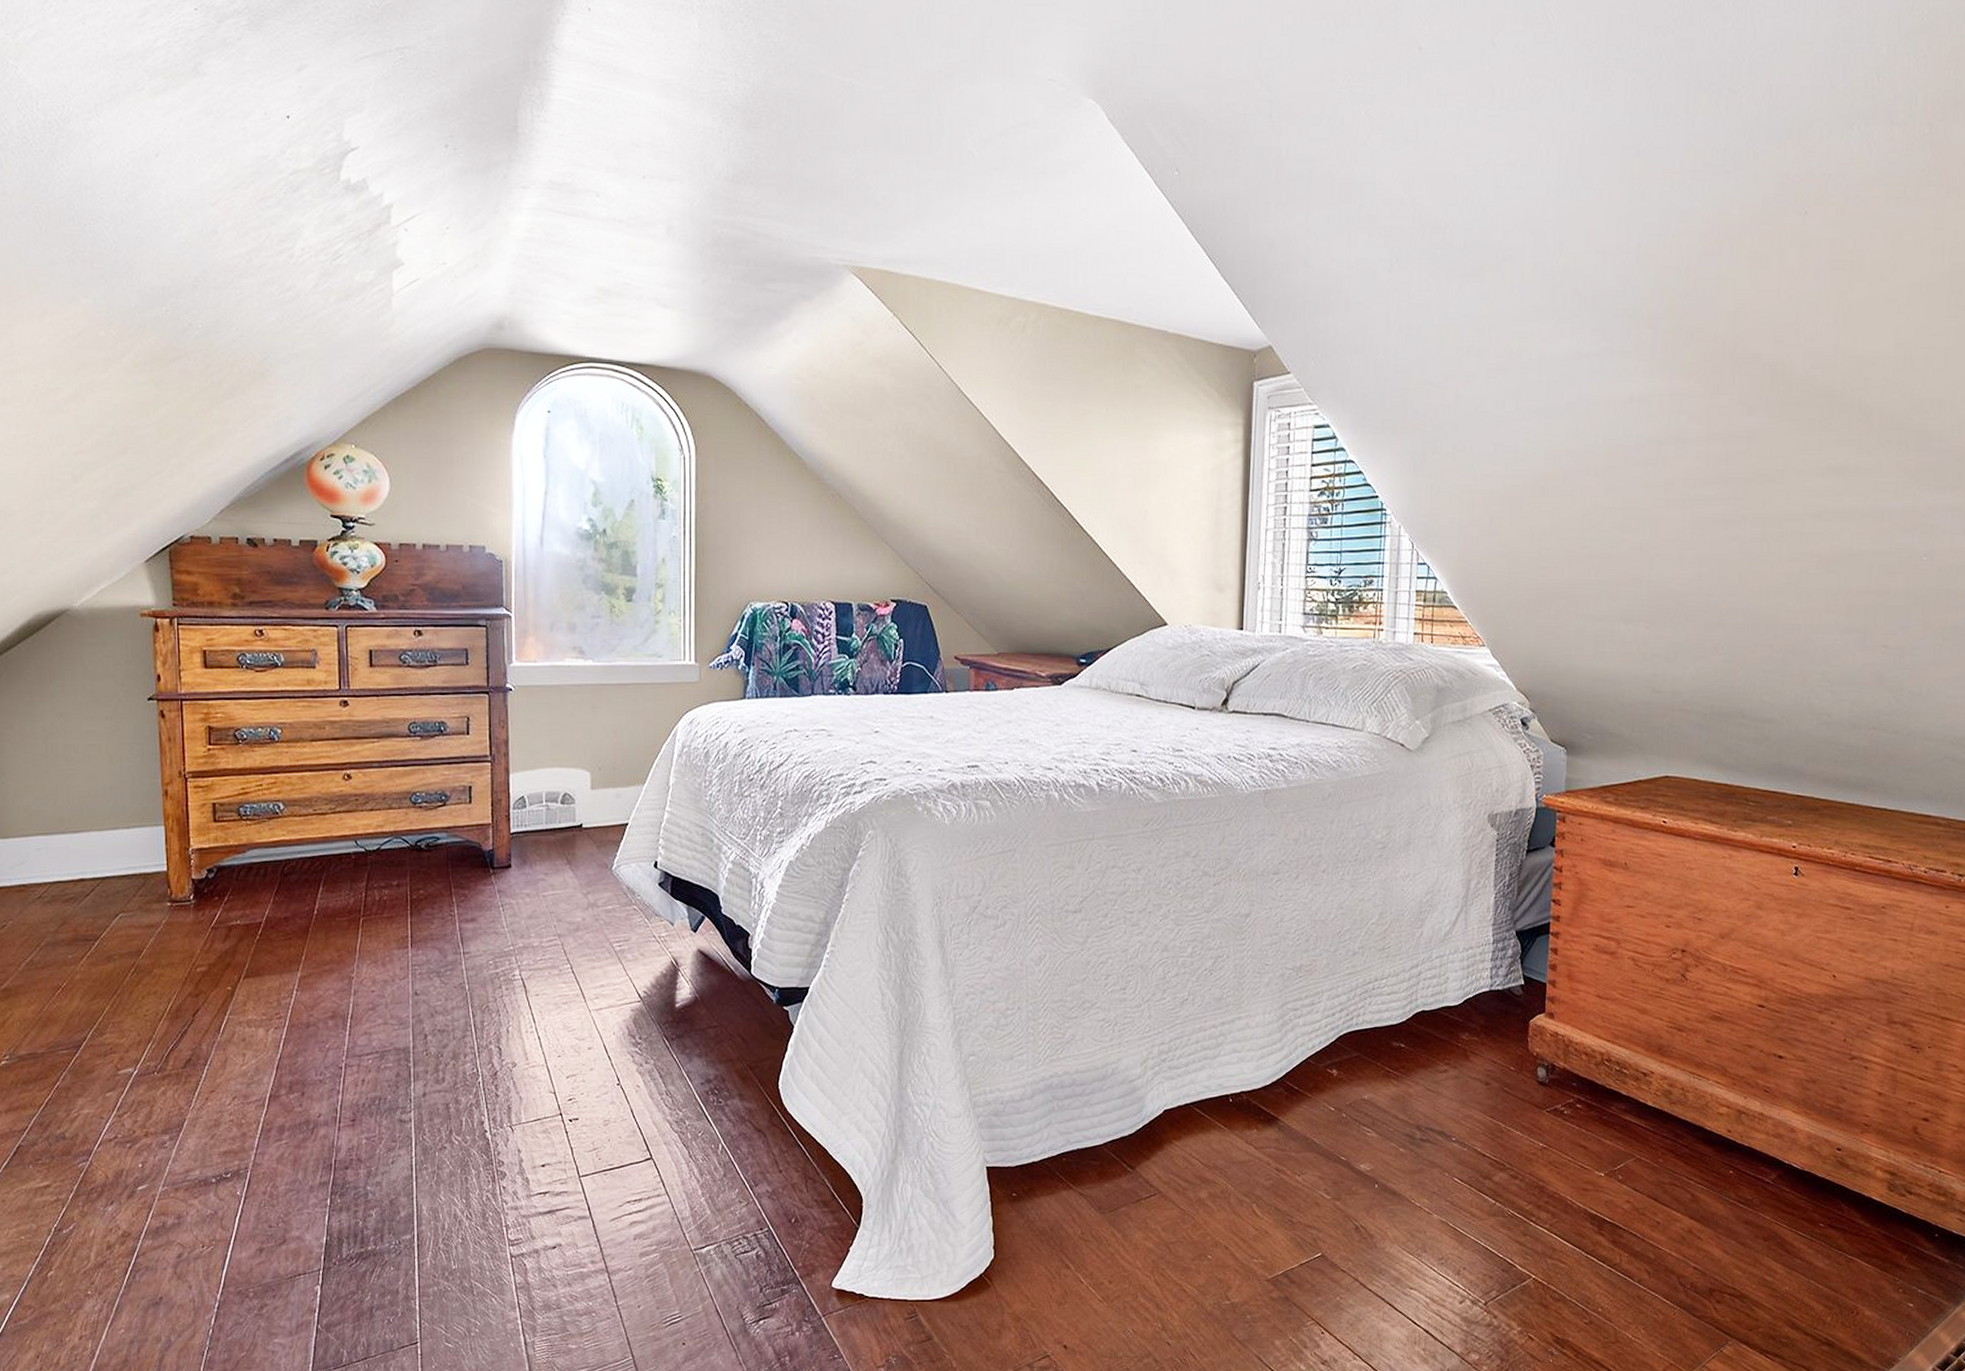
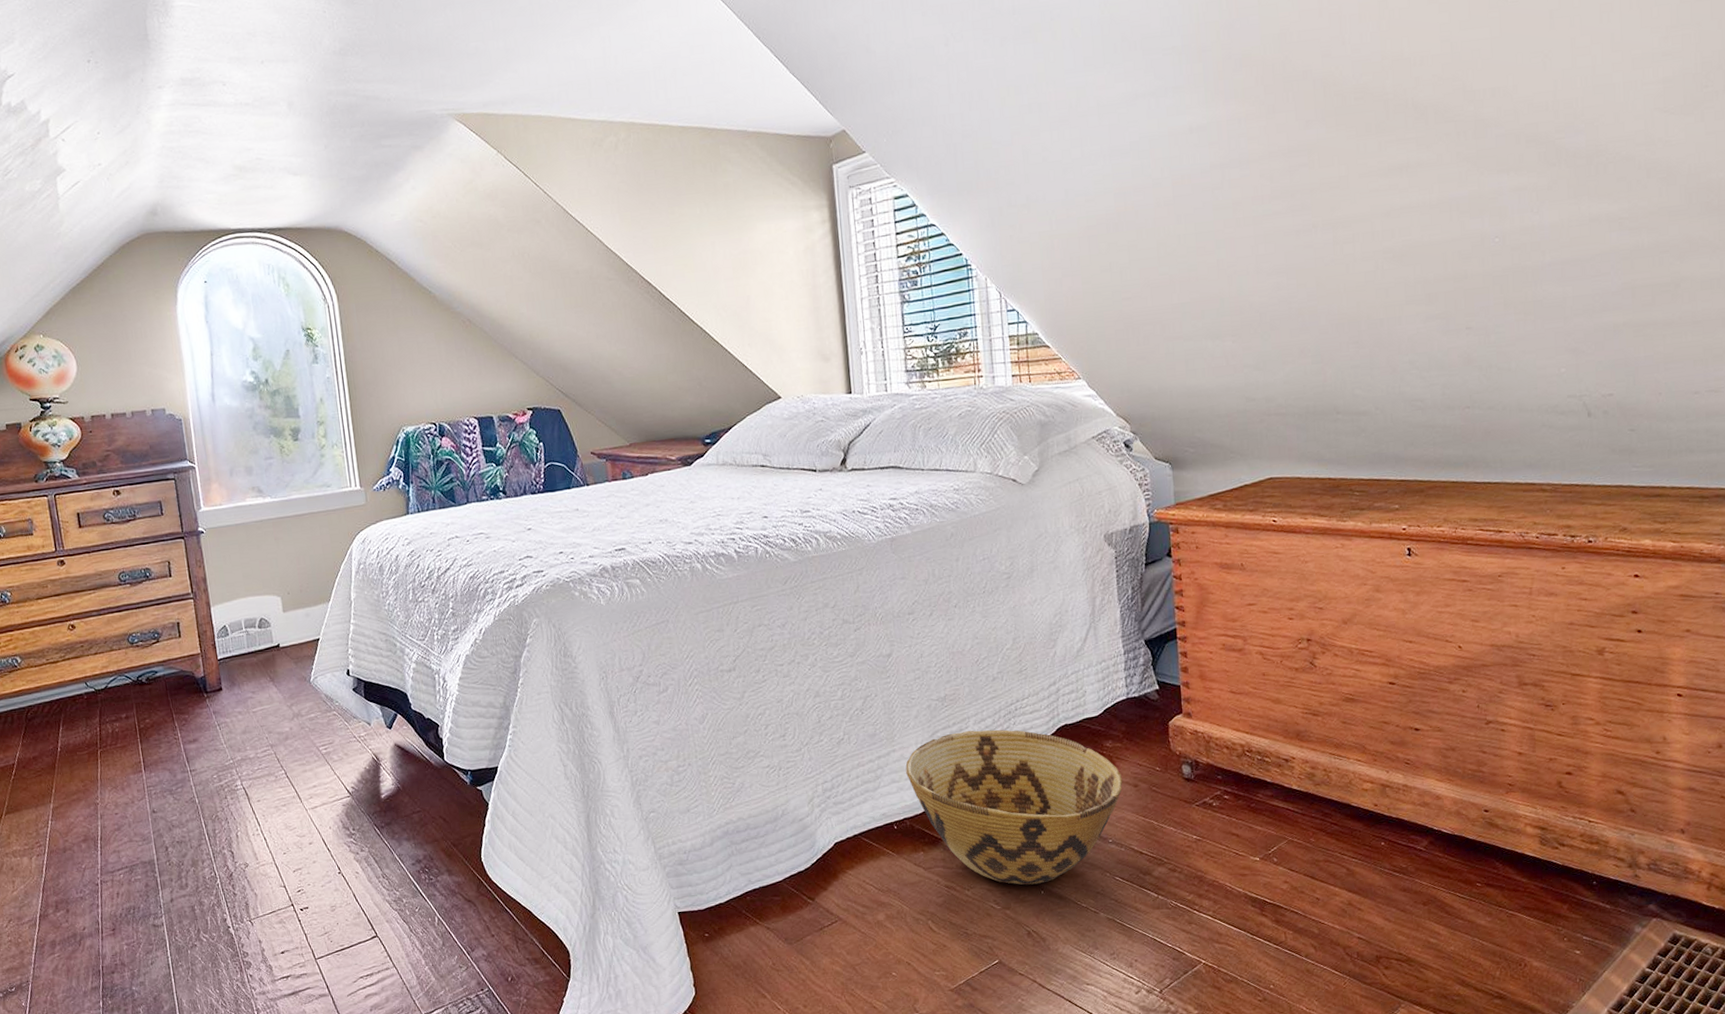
woven basket: none [1249,1005,1475,1177] -> present [905,729,1123,886]

